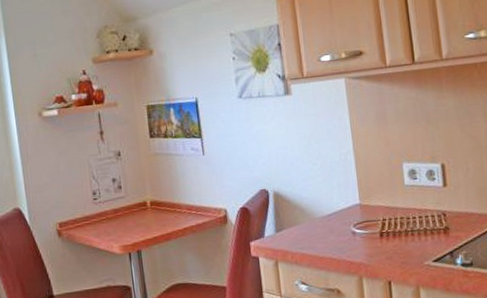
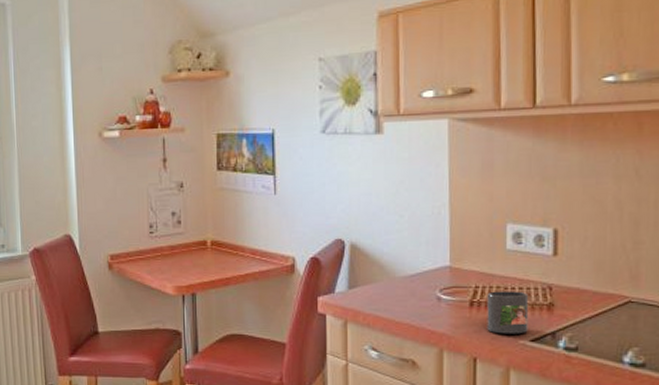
mug: none [393,219,431,258] -> present [487,291,529,334]

